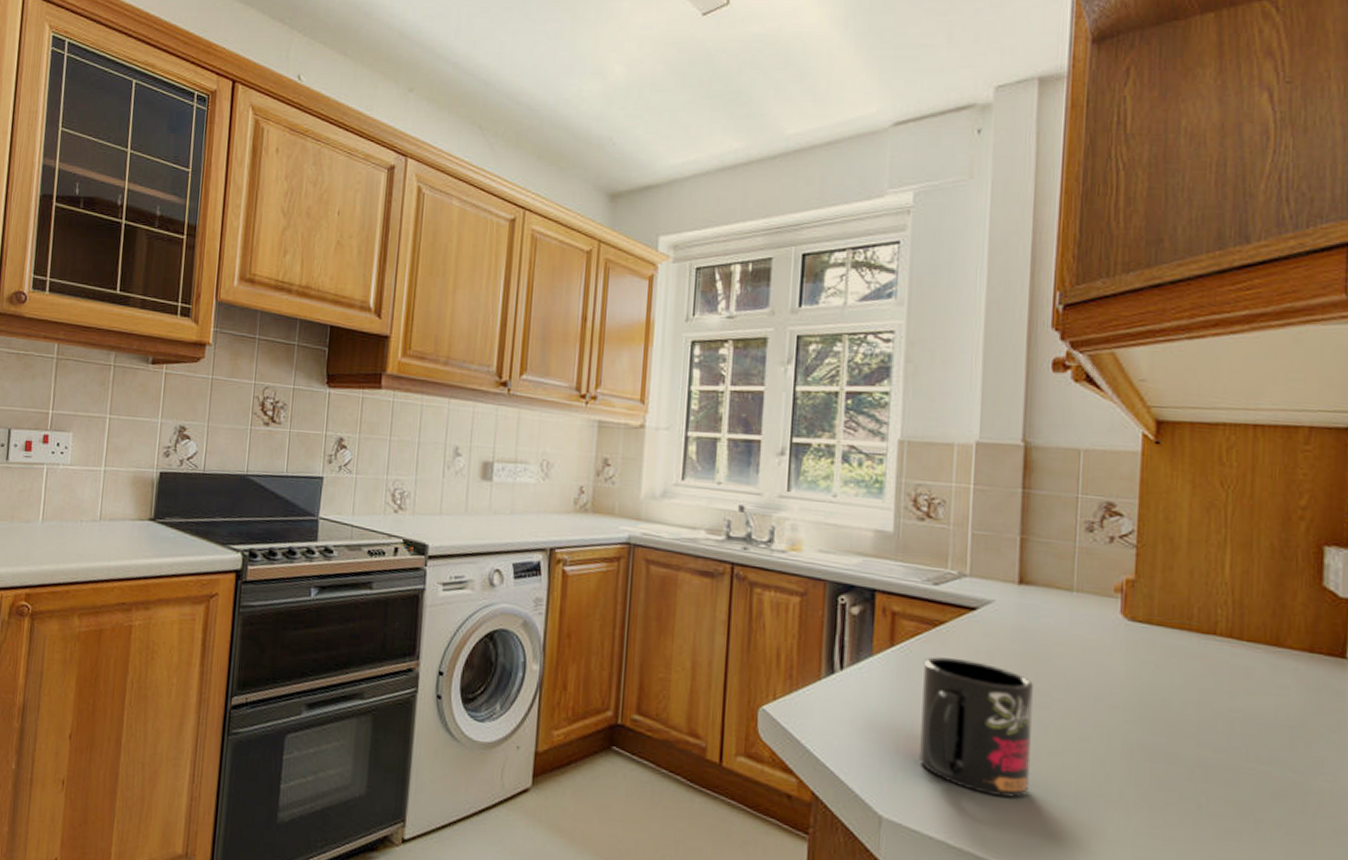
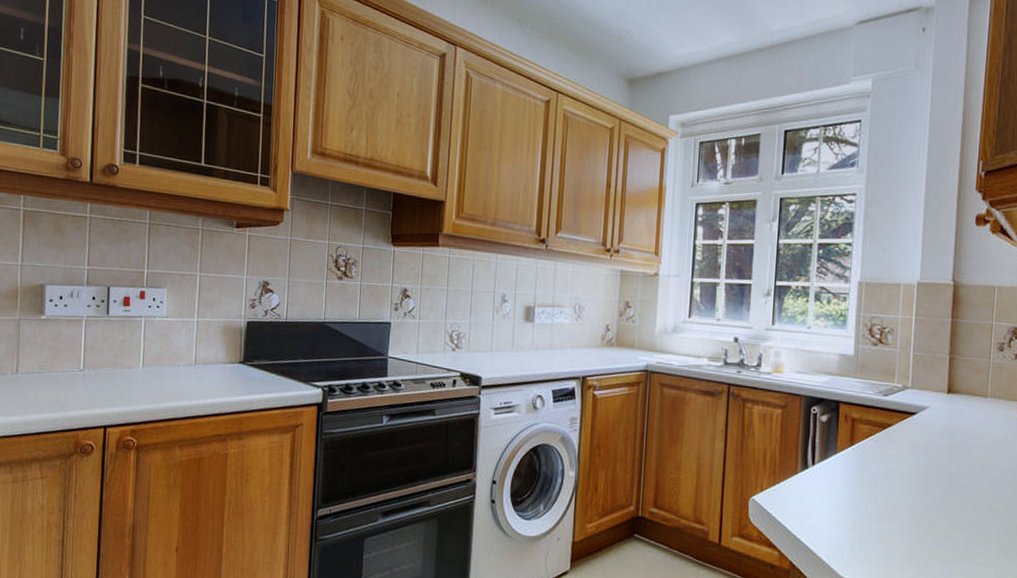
mug: present [919,657,1034,798] -> none [871,452,957,558]

